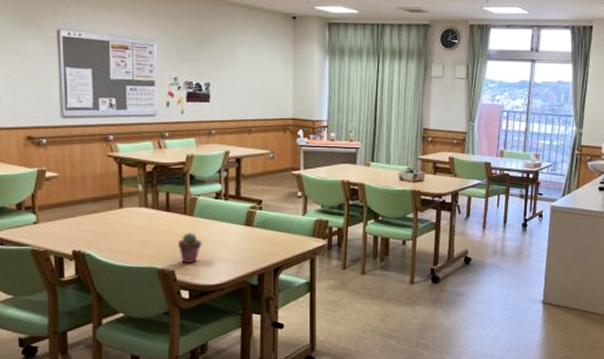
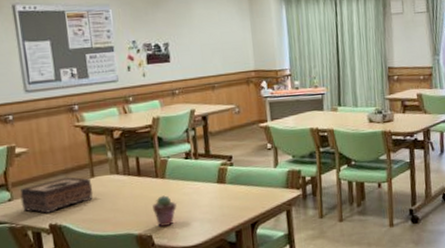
tissue box: none [46,205,120,239] -> present [20,177,94,213]

